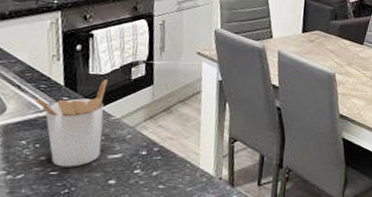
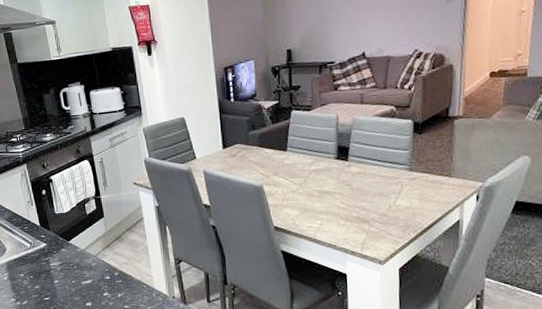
utensil holder: present [34,80,108,167] -> none [22,217,76,293]

